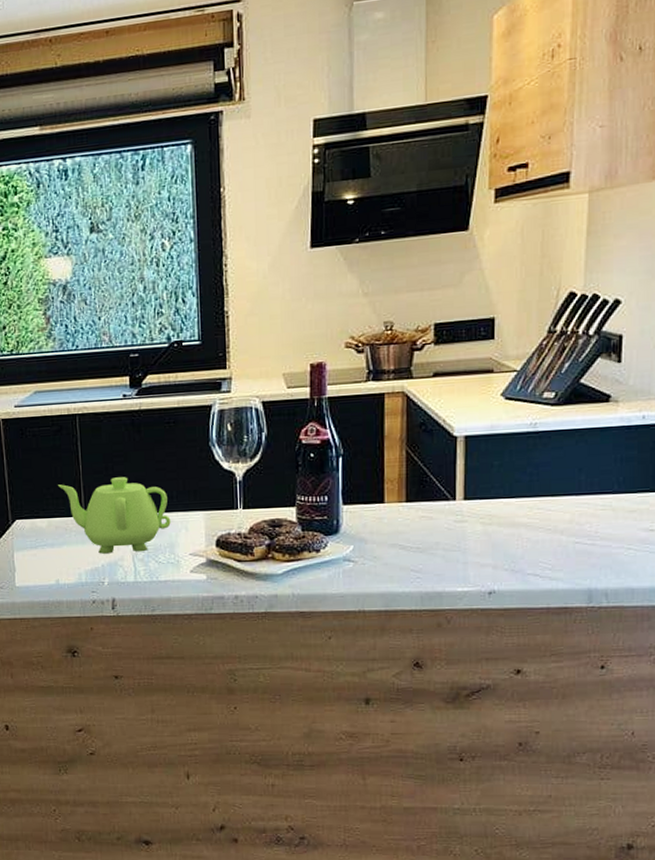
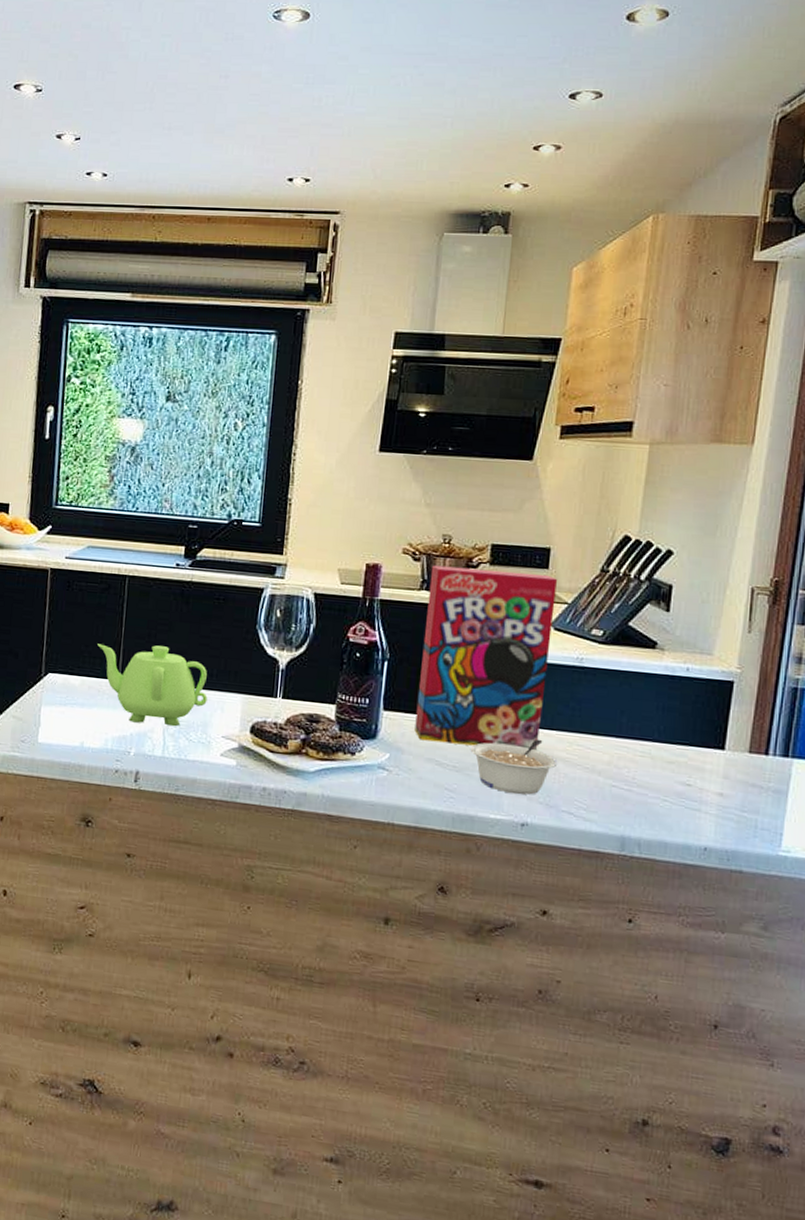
cereal box: none [375,345,505,528] -> present [414,565,558,751]
legume: none [432,509,520,566] -> present [470,739,558,795]

